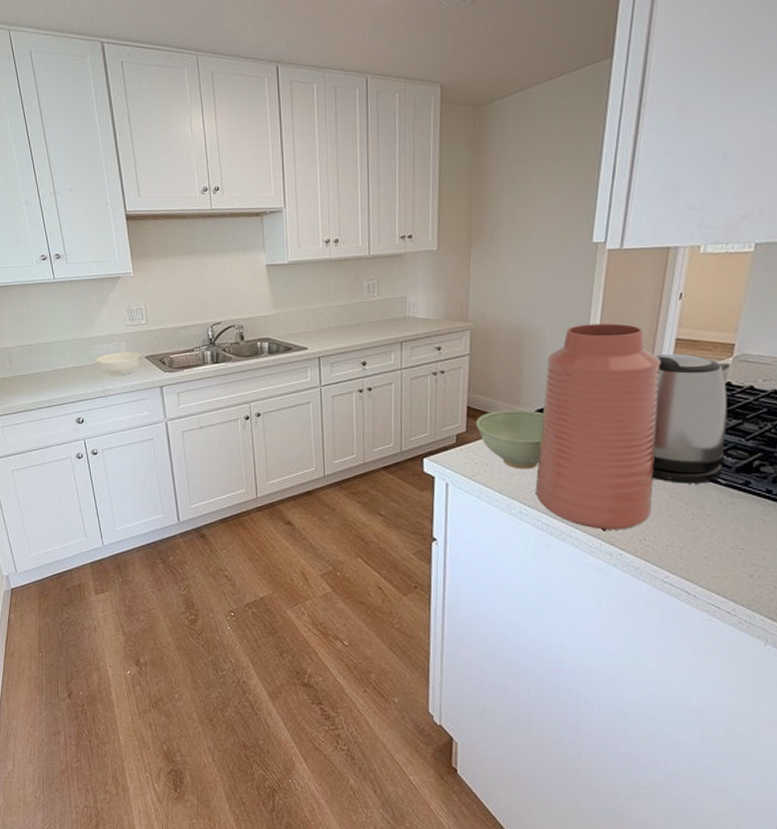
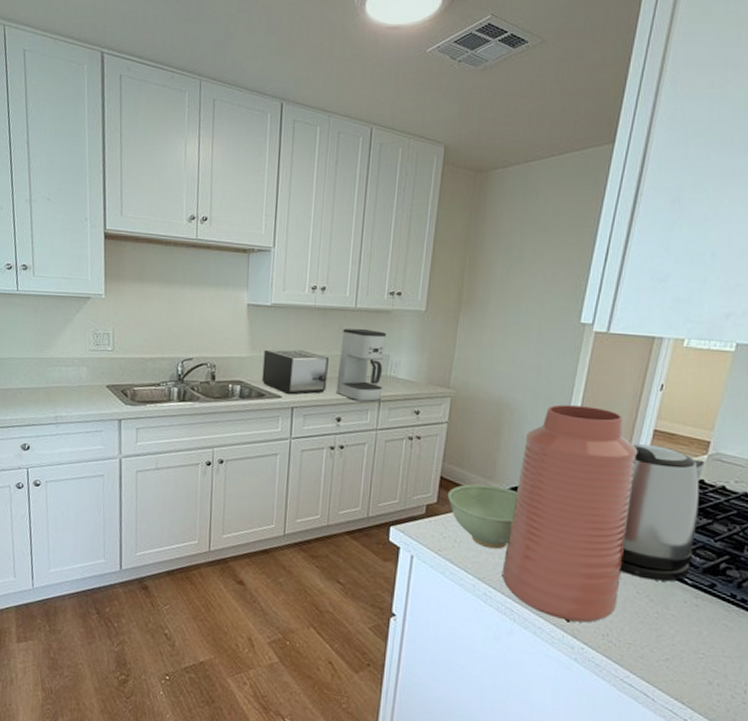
bowl: present [95,351,142,377] -> none [51,377,103,404]
toaster: none [286,302,349,346] -> present [261,349,329,395]
coffee maker: none [358,274,403,345] -> present [336,328,387,403]

